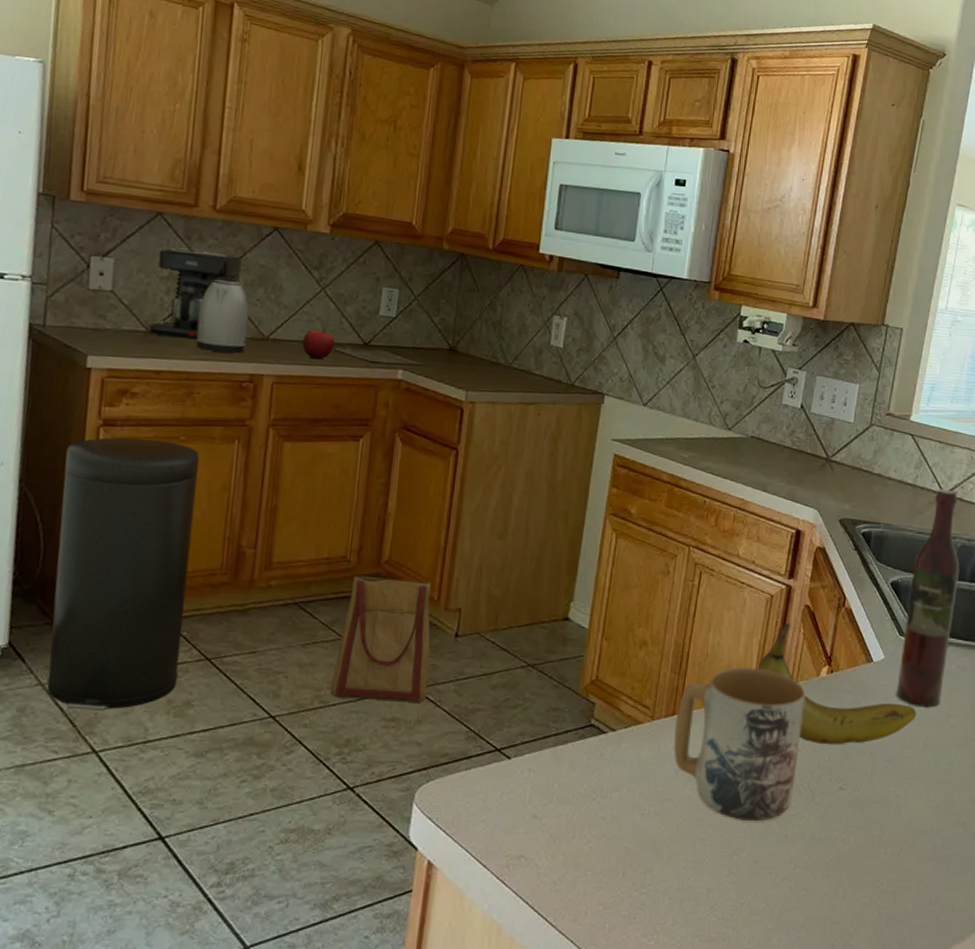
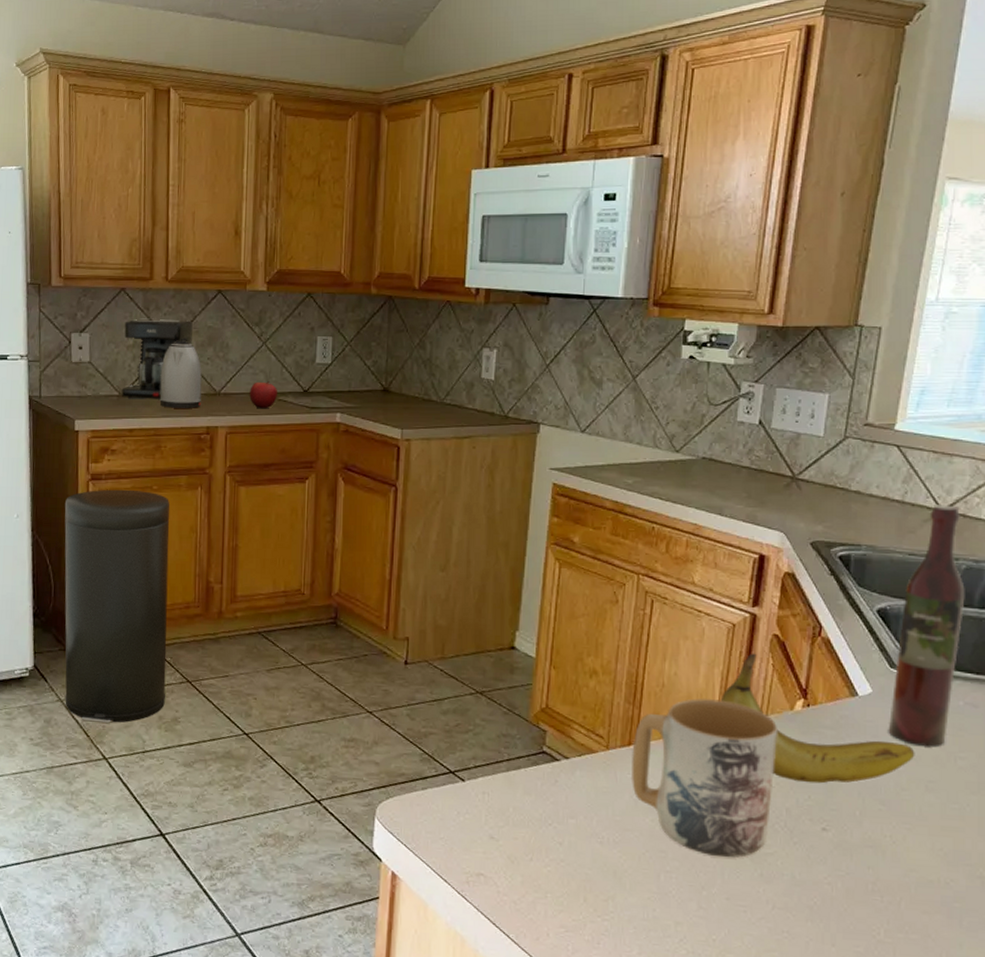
shopping bag: present [329,575,431,702] -> none [293,607,384,725]

